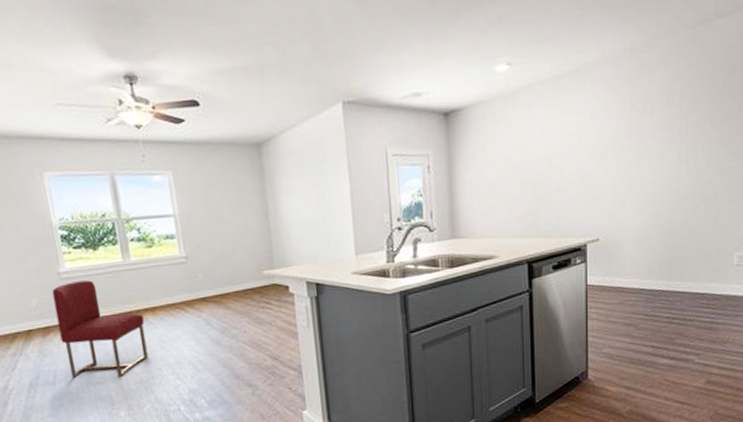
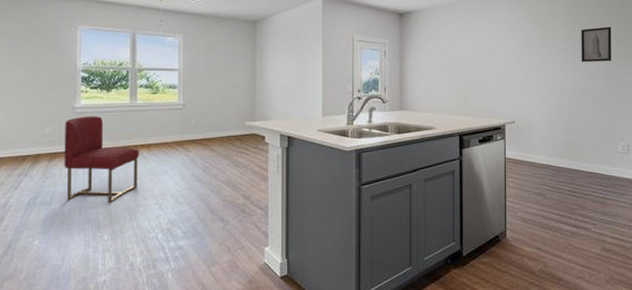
wall art: none [688,99,733,154] -> present [581,26,612,63]

